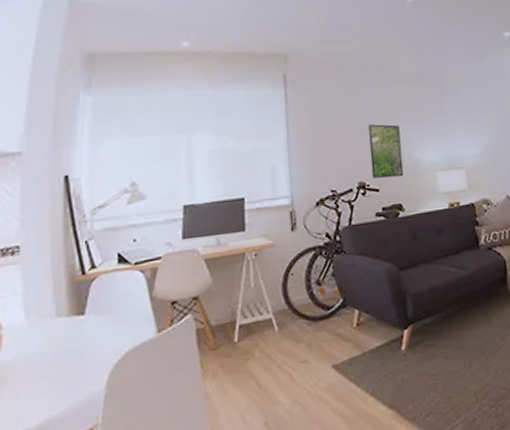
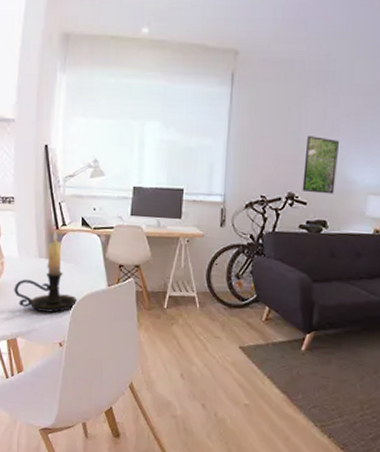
candle holder: none [17,277,116,393] -> present [14,230,78,313]

